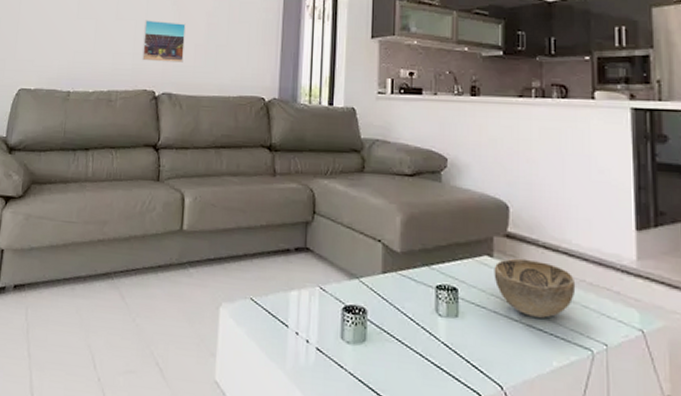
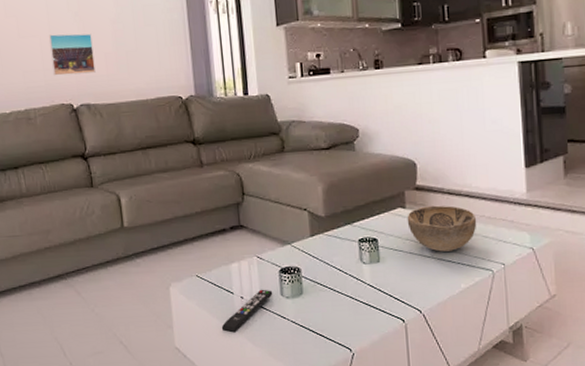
remote control: none [269,327,333,375] -> present [221,289,273,333]

